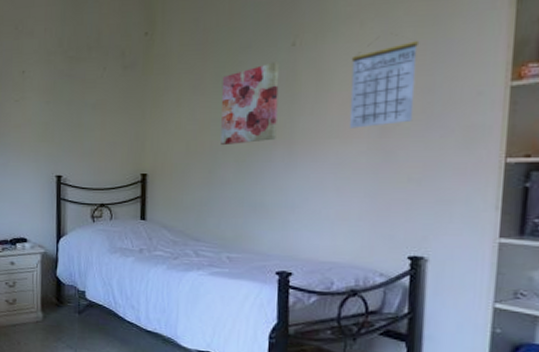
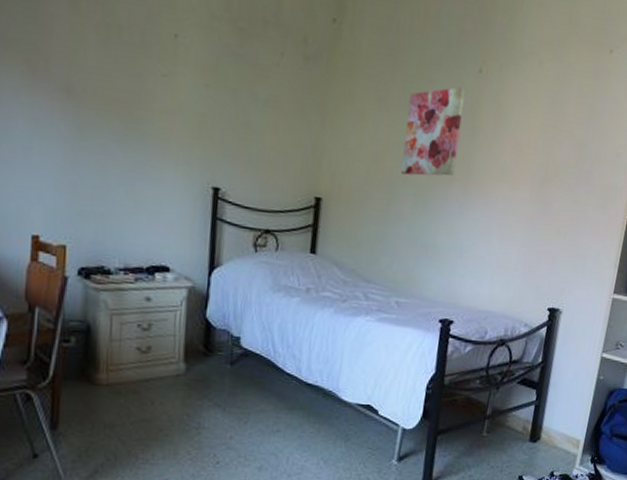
calendar: present [349,33,420,129] -> none [517,79,583,175]

